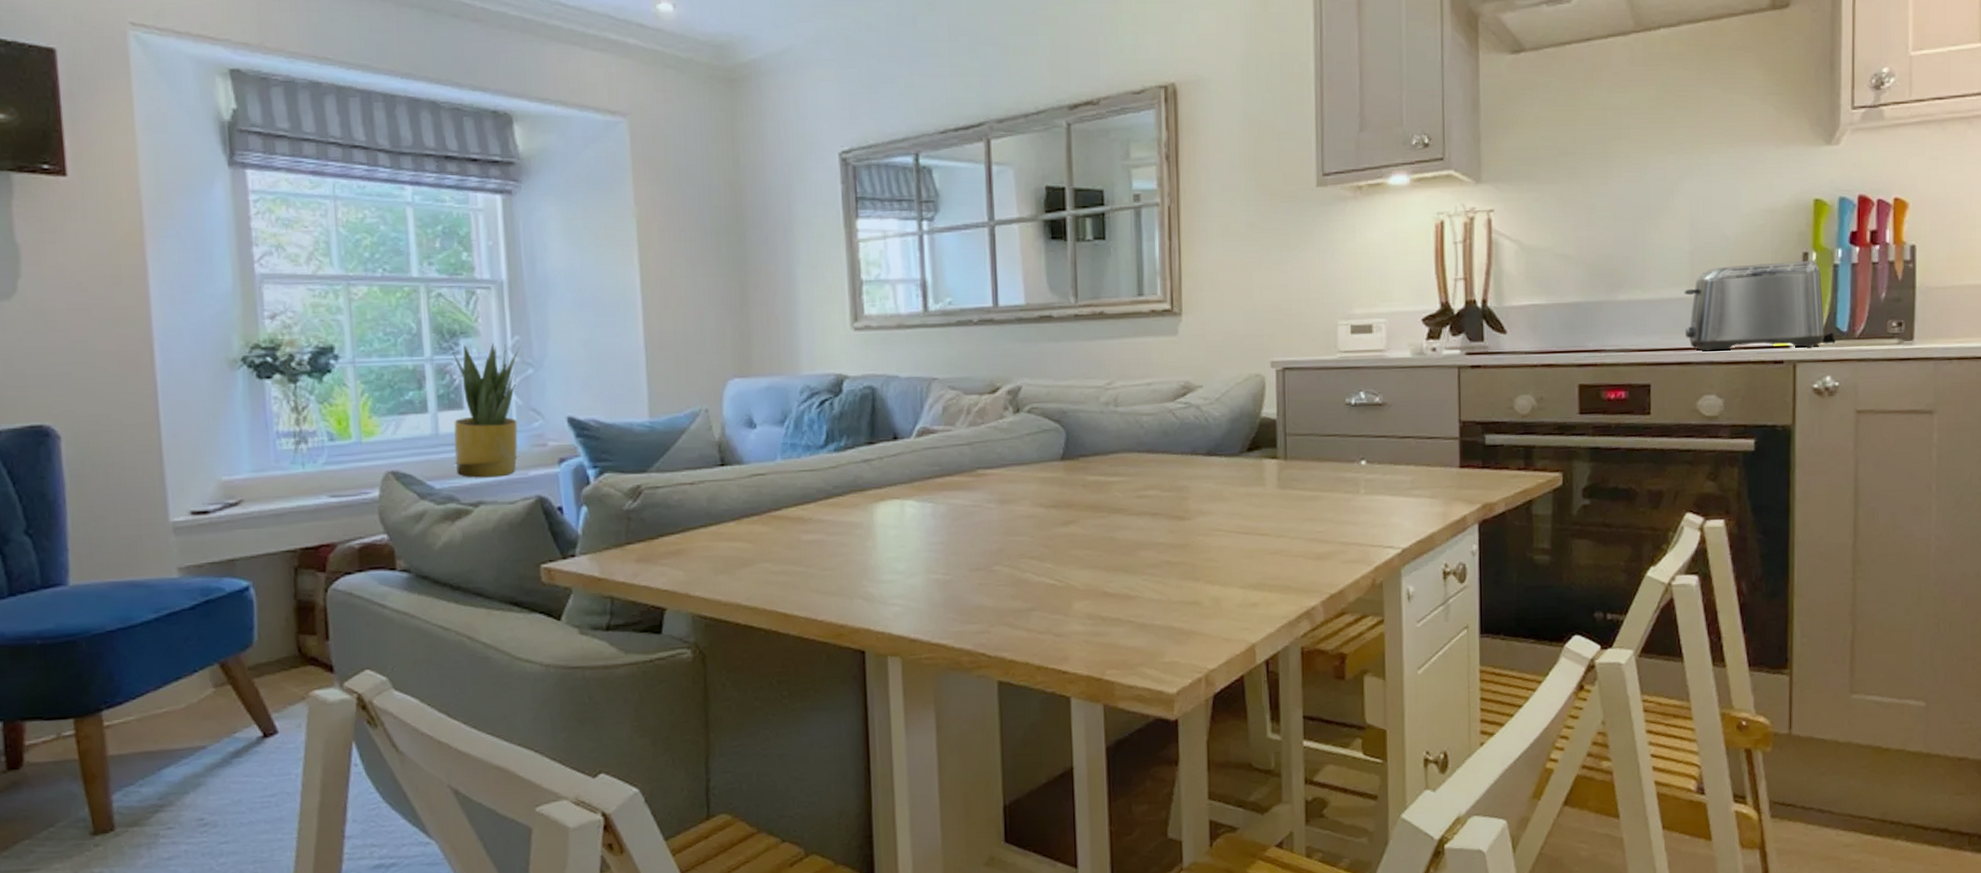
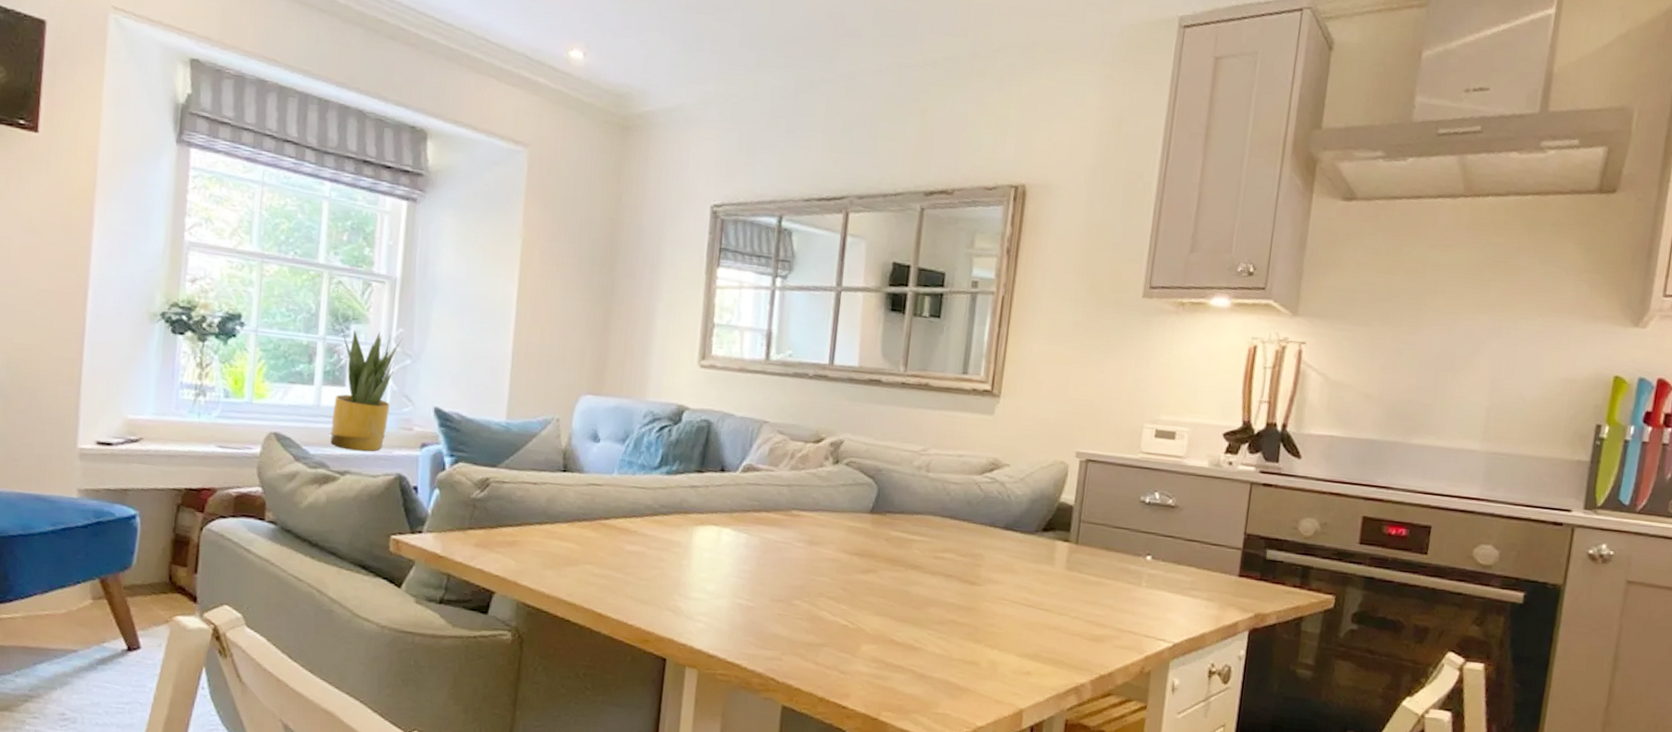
toaster: present [1684,260,1840,351] -> none [1471,426,1621,515]

